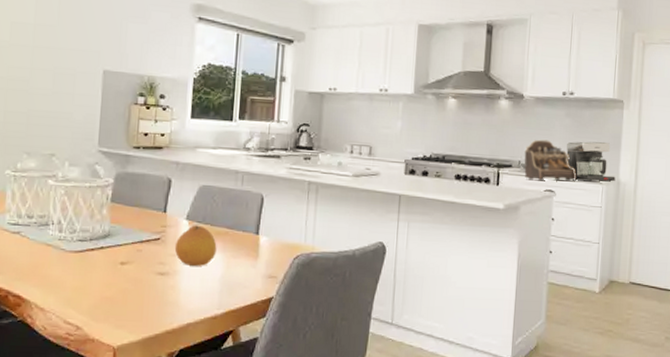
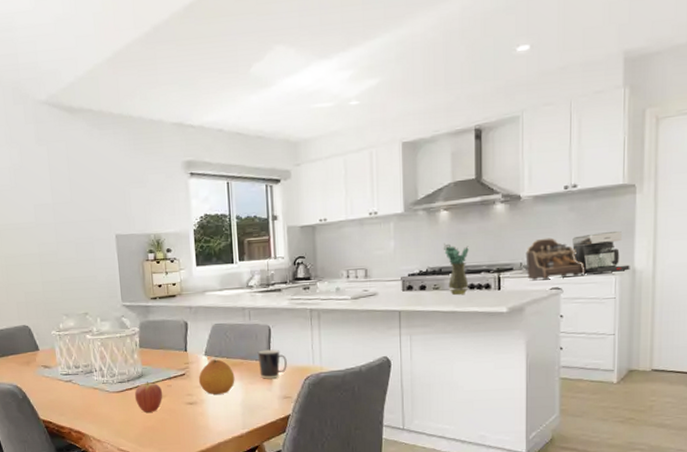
fruit: none [95,243,131,280] -> present [134,381,163,412]
mug: none [245,220,277,254] -> present [257,349,287,379]
vase: none [449,131,473,187] -> present [444,243,469,296]

